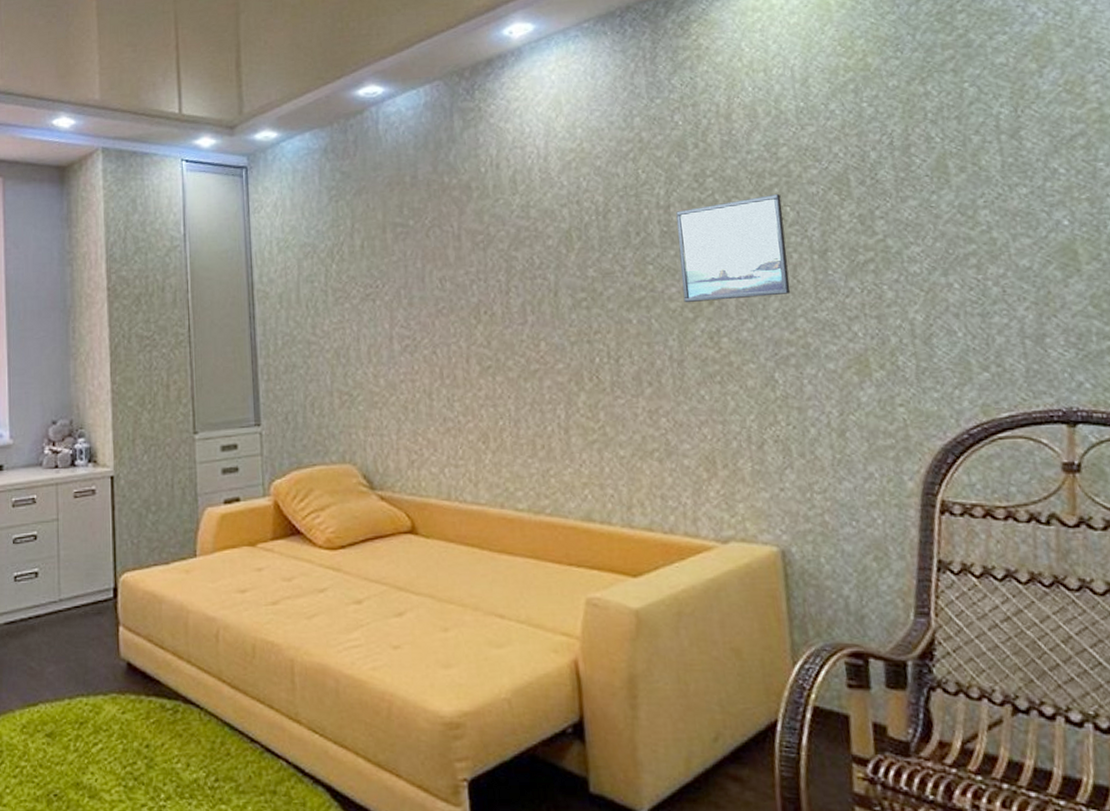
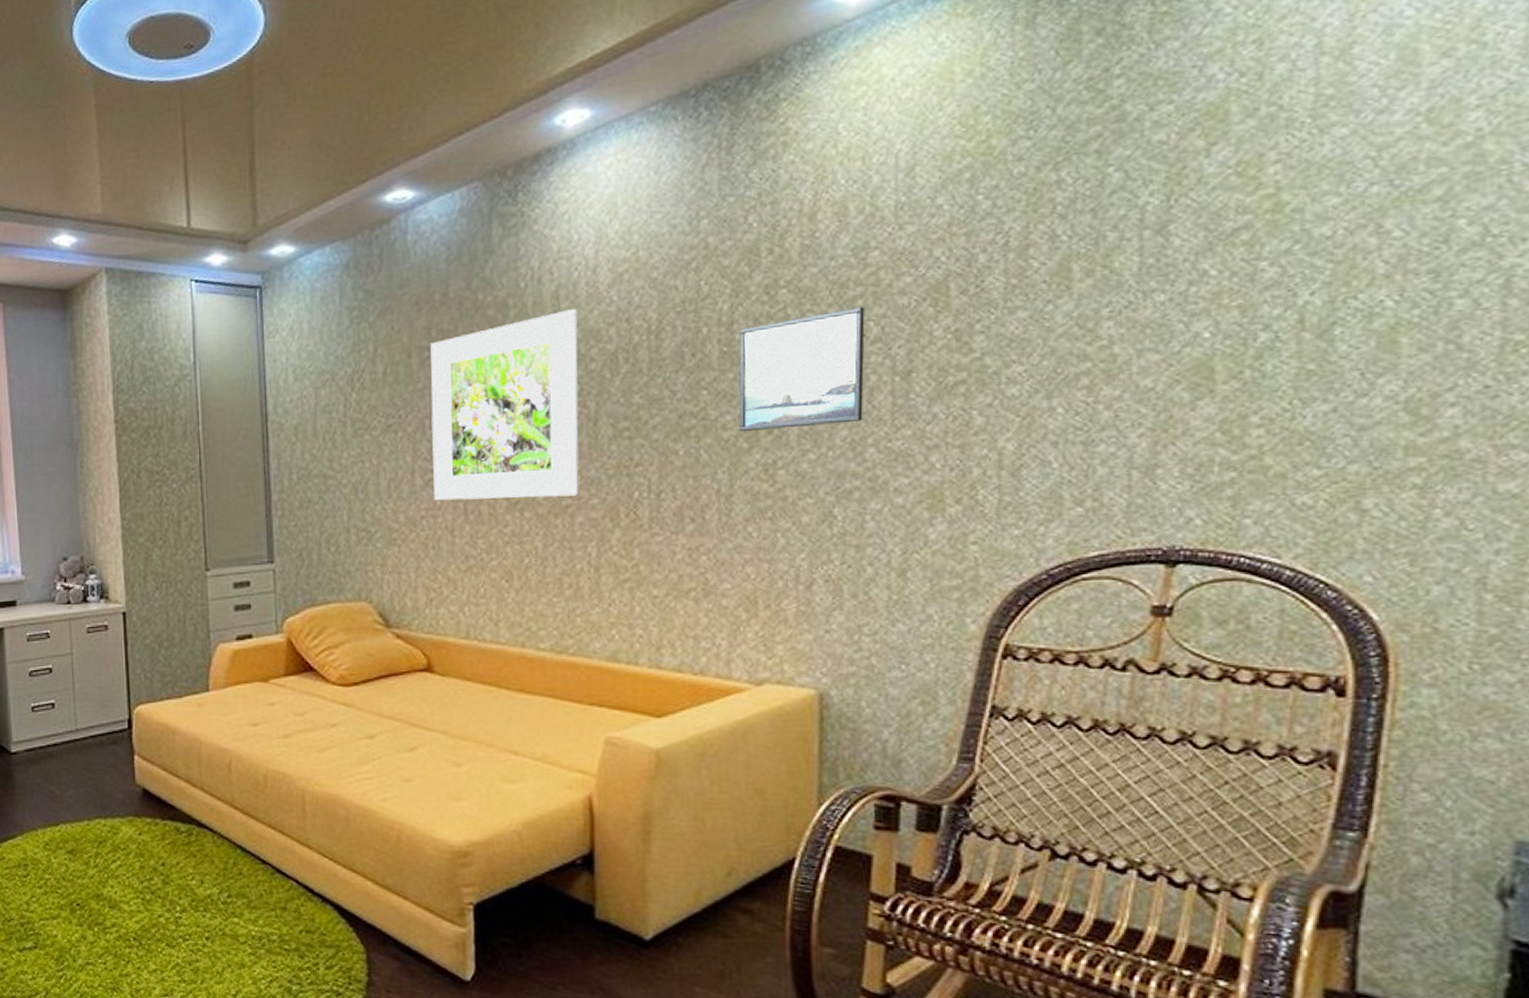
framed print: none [403,191,546,365] -> present [430,309,580,501]

